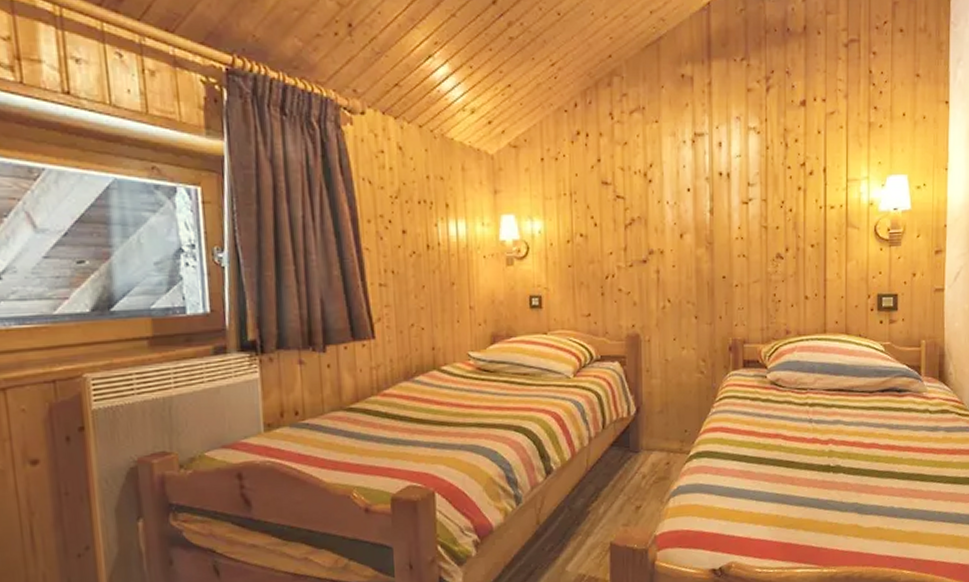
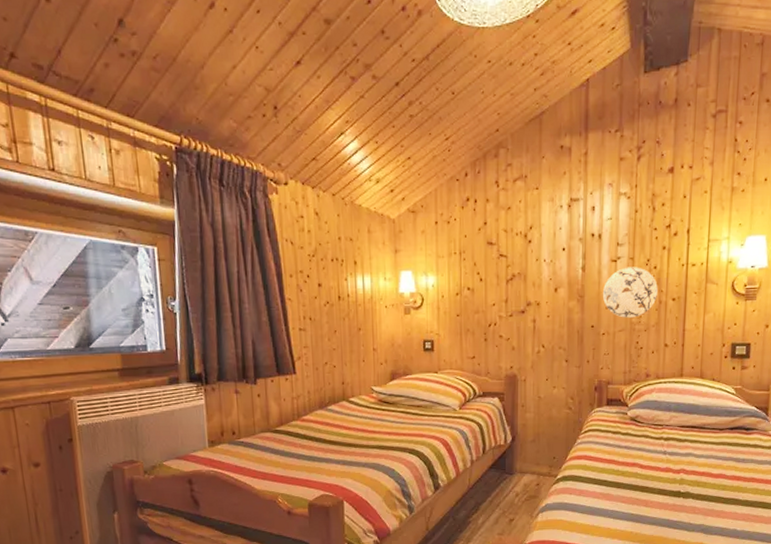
decorative plate: none [733,209,794,267] -> present [602,267,658,318]

